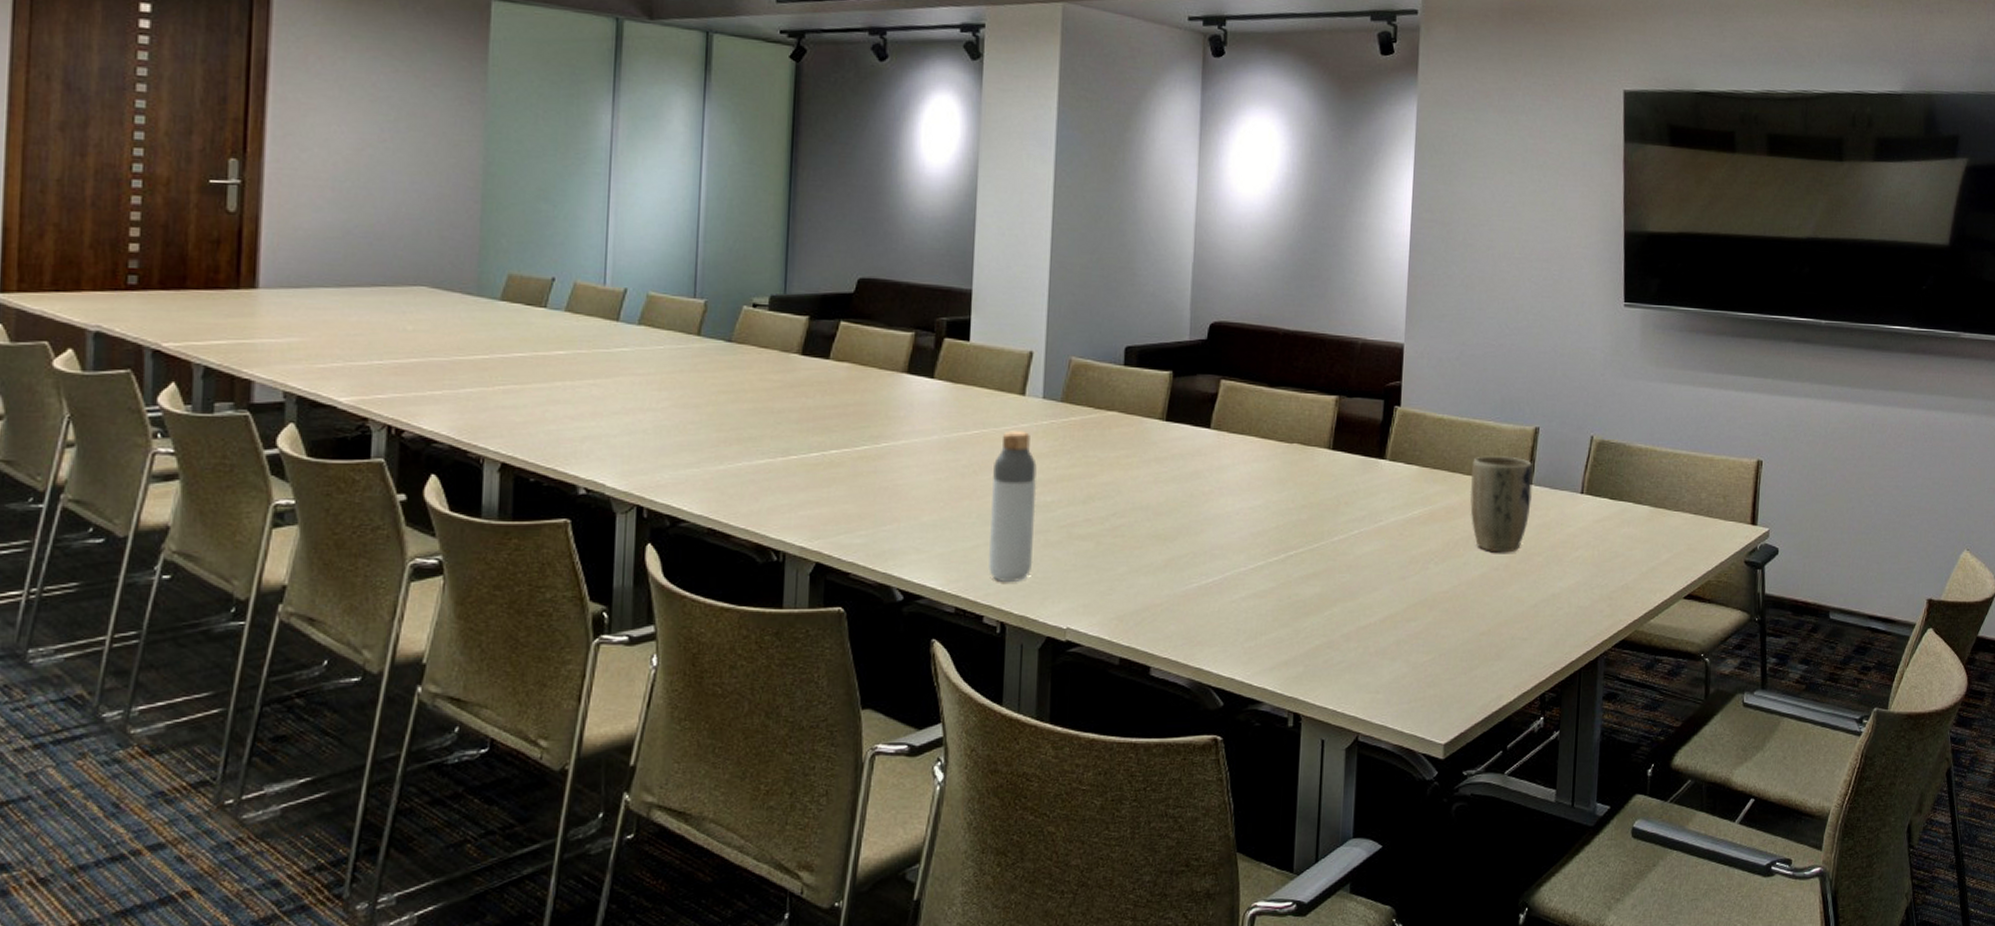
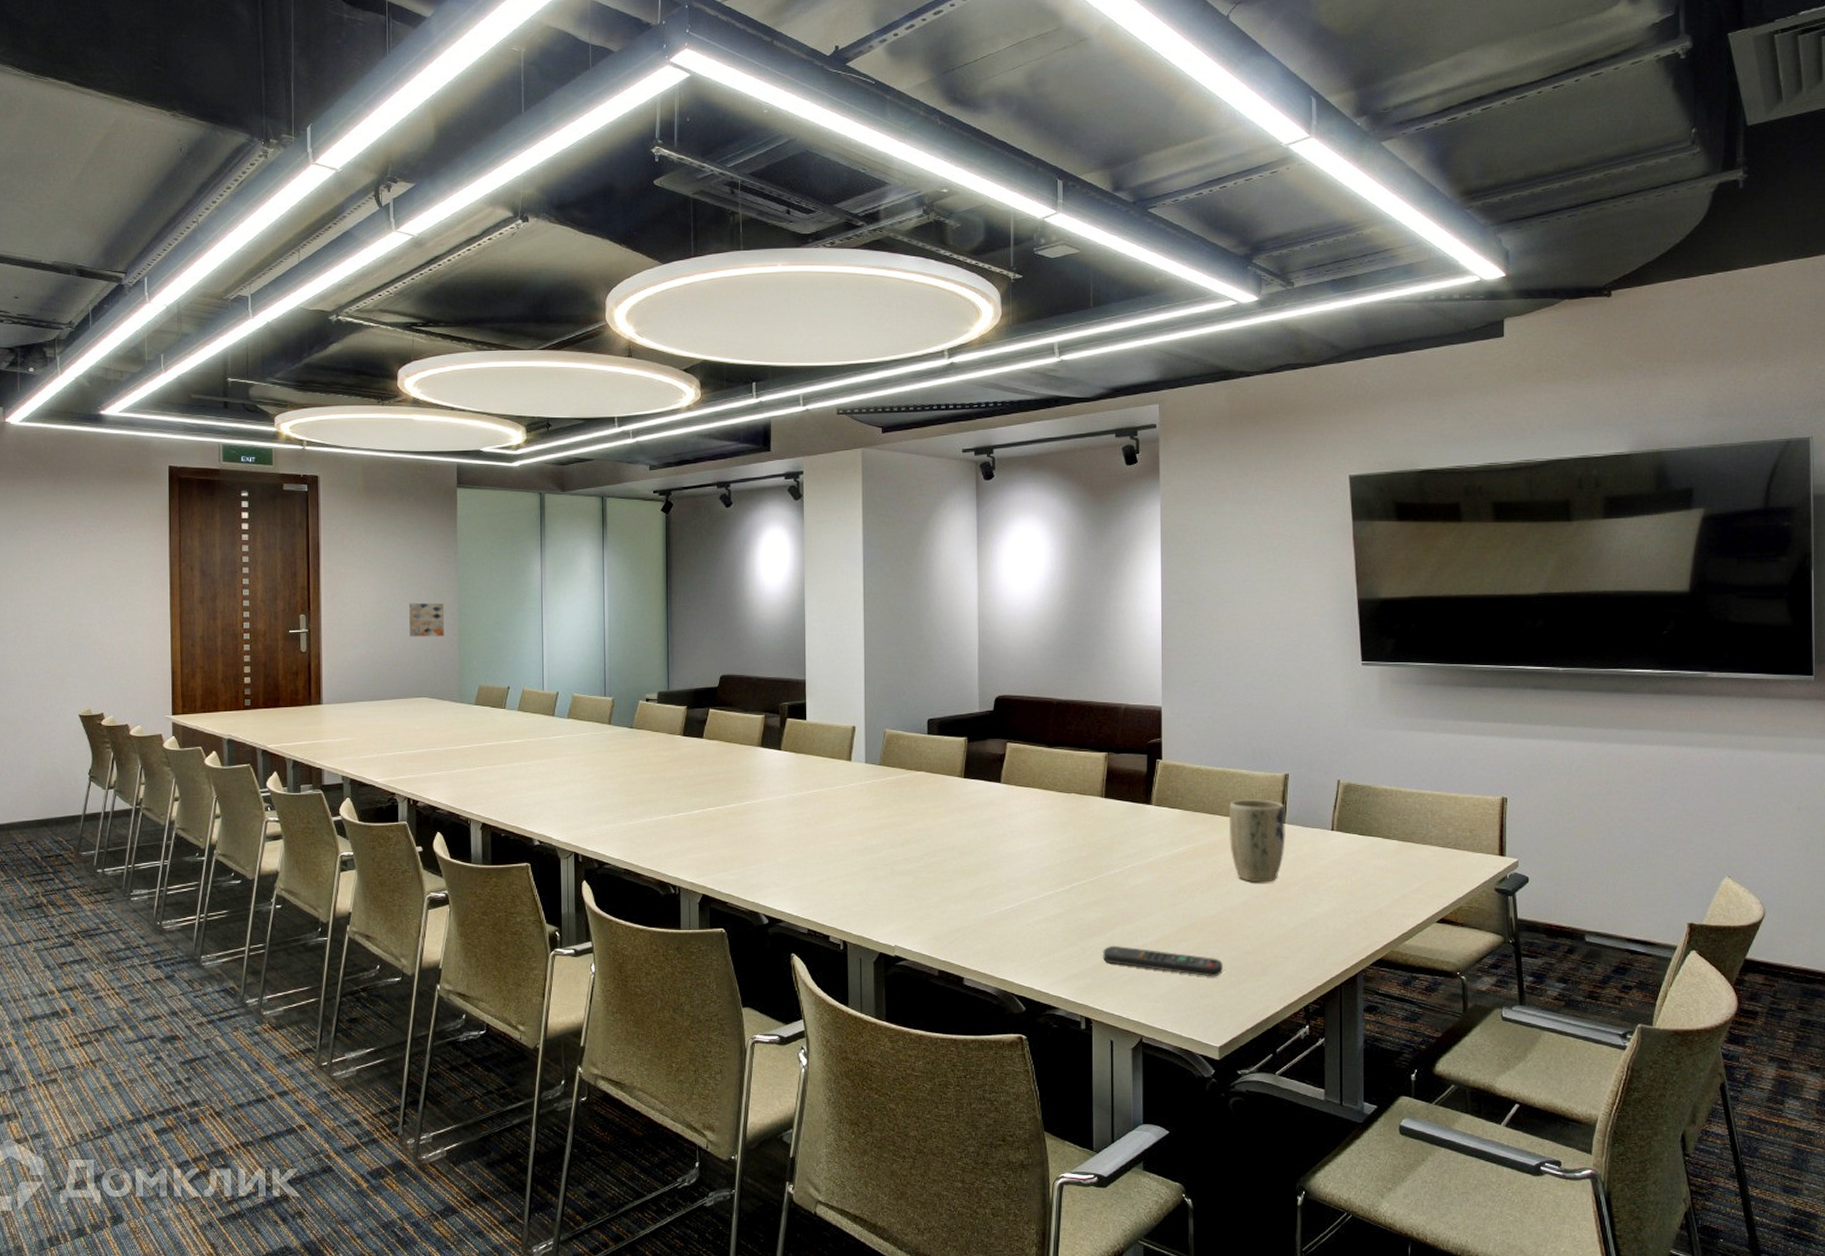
wall art: none [405,153,462,203] -> present [409,602,445,637]
bottle: present [989,430,1037,582] -> none [830,789,866,909]
remote control: none [1317,626,1454,663] -> present [1102,945,1223,977]

